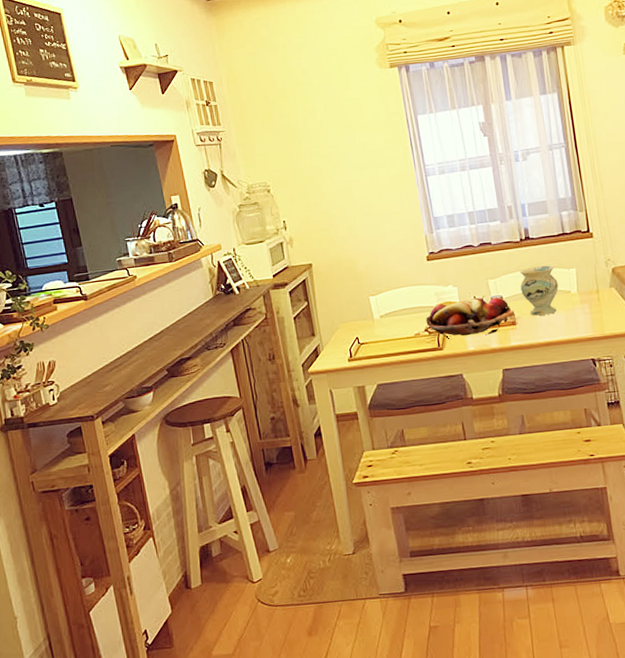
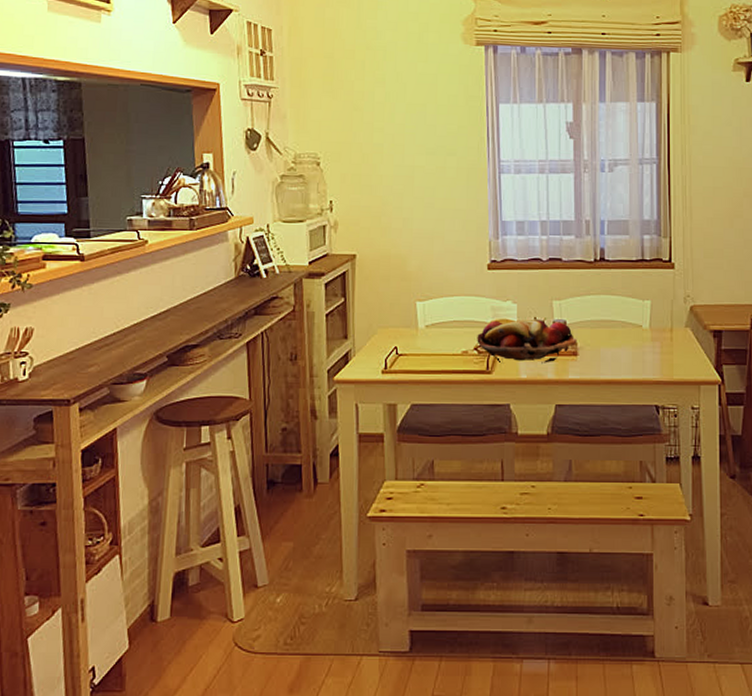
vase: present [520,265,559,316] -> none [588,292,629,349]

